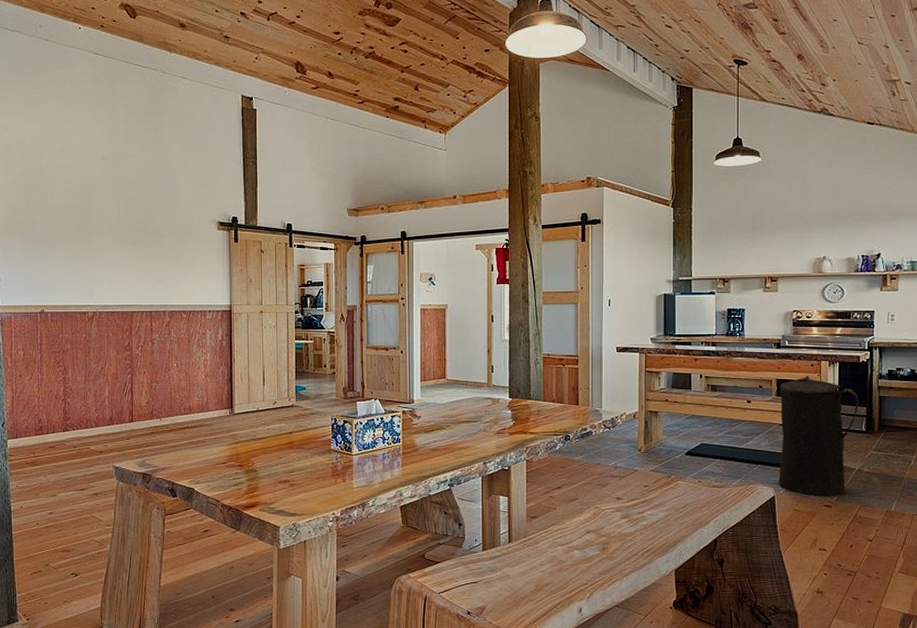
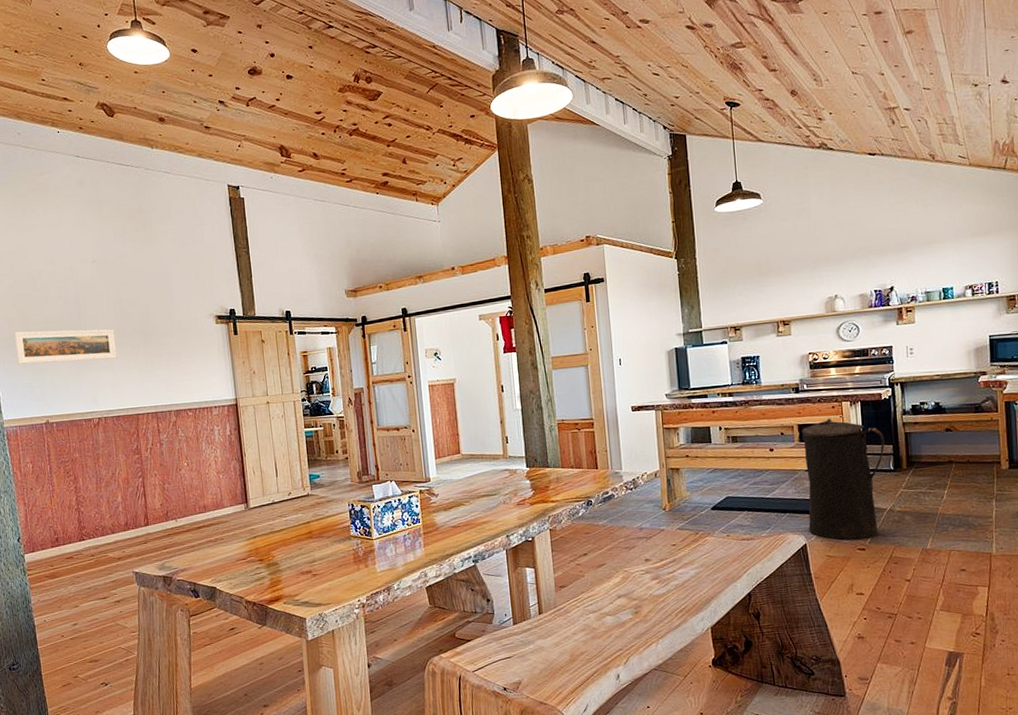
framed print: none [18,220,118,255] -> present [14,329,118,364]

